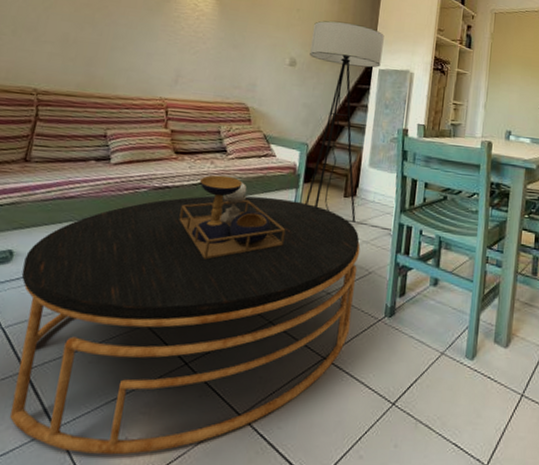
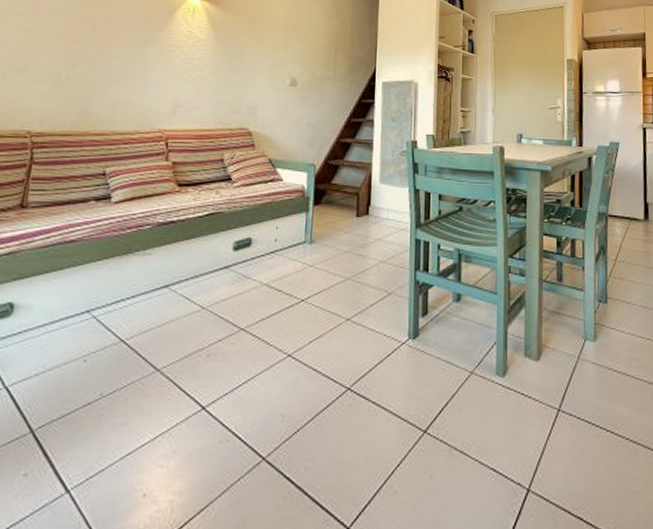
coffee table: present [10,175,361,455] -> none [18,205,378,516]
floor lamp: present [305,20,392,232] -> none [310,36,408,249]

